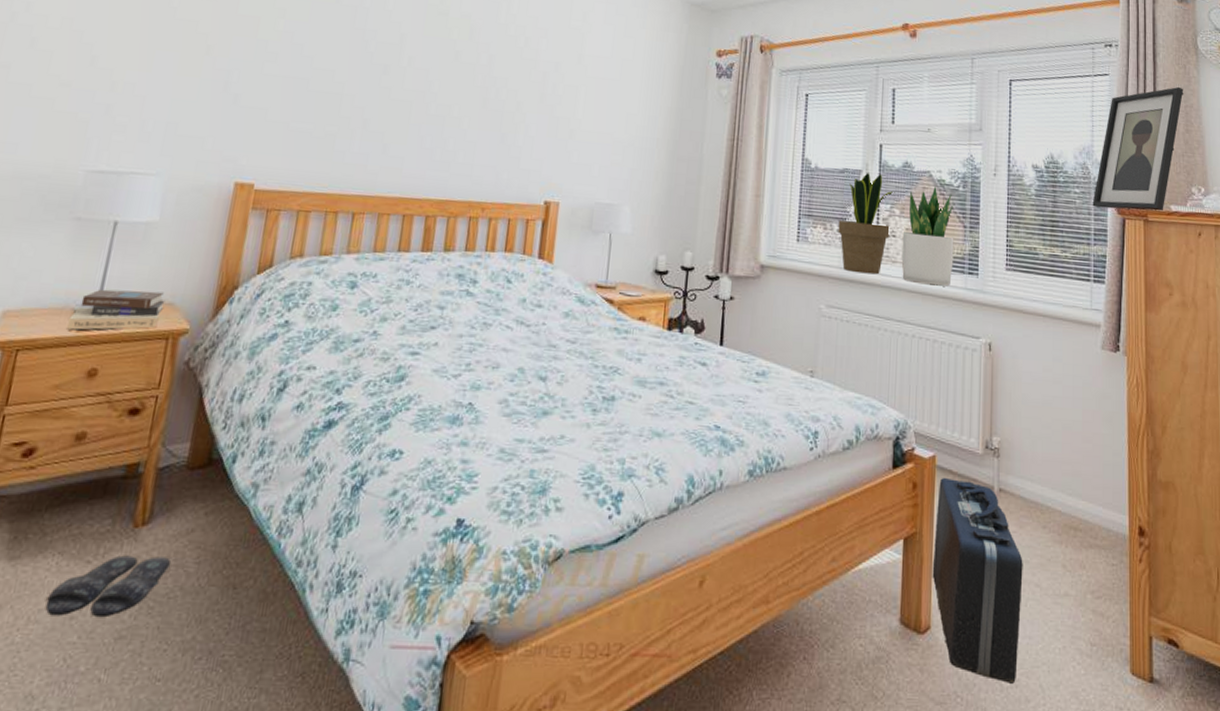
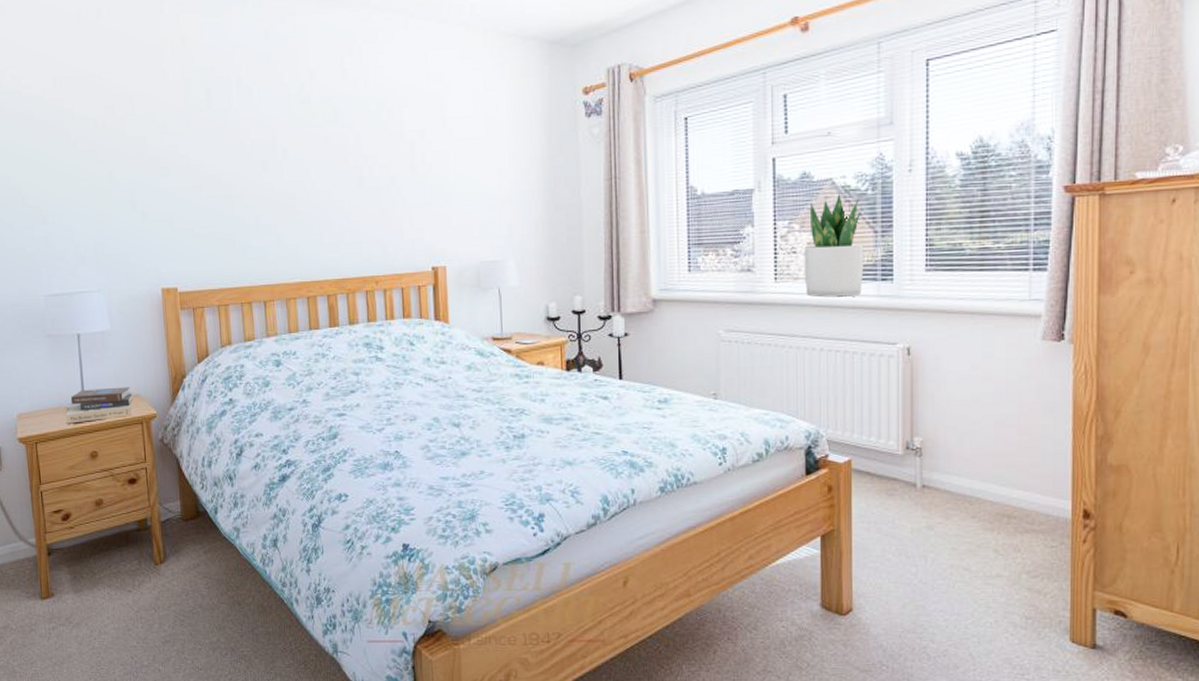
slippers: present [45,555,171,616] -> none [108,585,188,628]
potted plant: present [838,172,895,275] -> none [731,190,793,295]
suitcase: present [932,477,1023,685] -> none [852,478,950,655]
picture frame: present [1092,86,1184,211] -> none [1032,28,1160,189]

